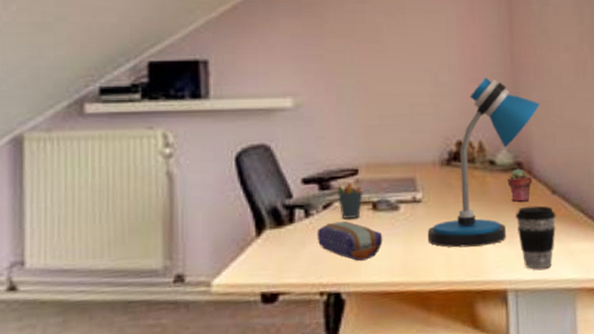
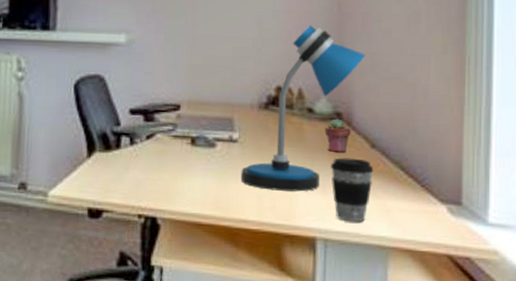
pencil case: present [317,221,383,261] -> none [139,152,199,191]
pen holder: present [336,178,364,220] -> none [159,114,185,152]

